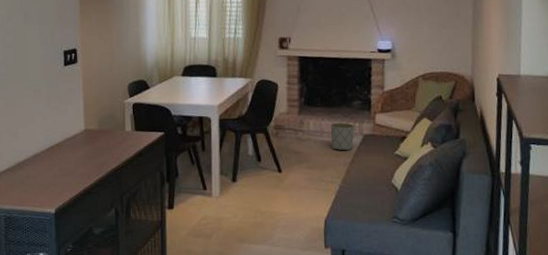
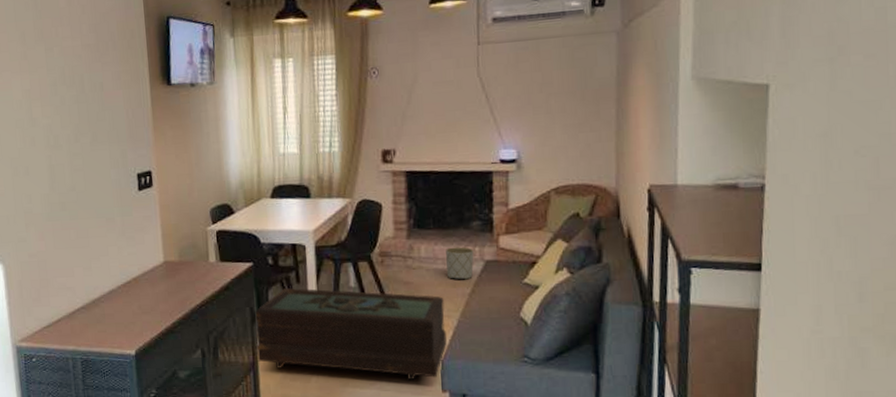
coffee table: none [164,154,330,238] -> present [255,287,447,381]

